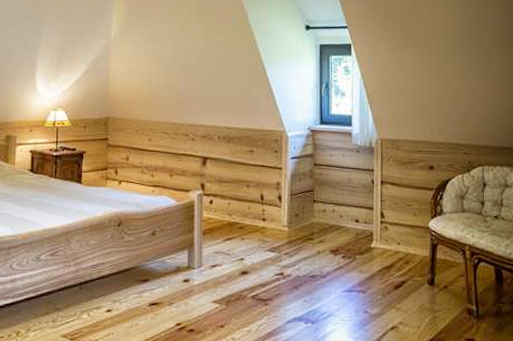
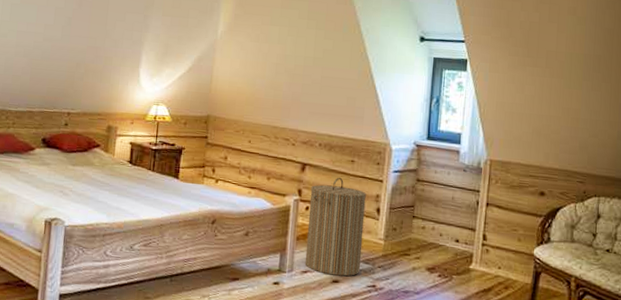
laundry hamper: none [213,168,268,267] -> present [305,177,366,277]

